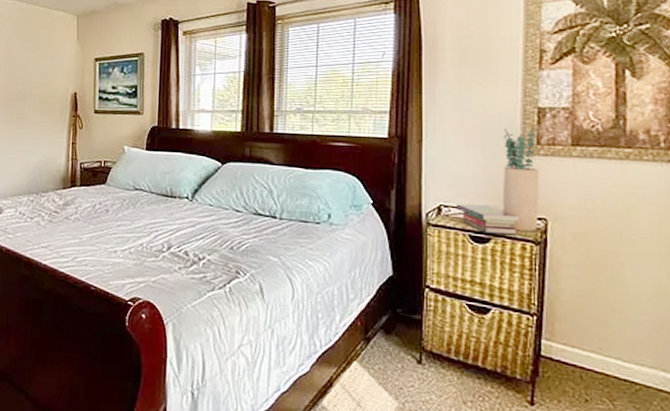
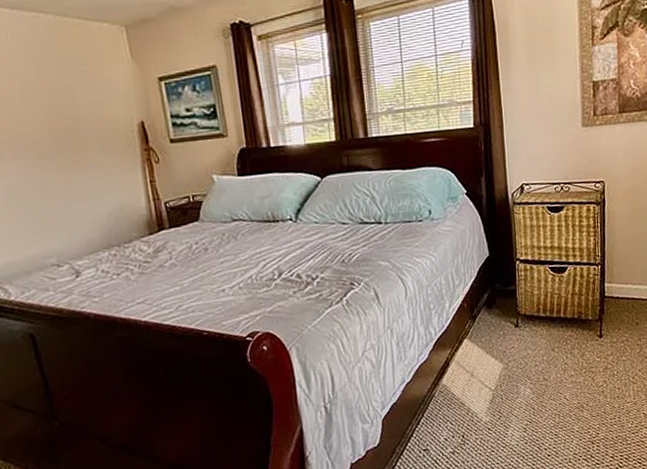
books: present [455,204,519,236] -> none [534,177,584,203]
vase: present [501,125,541,232] -> none [568,98,598,196]

